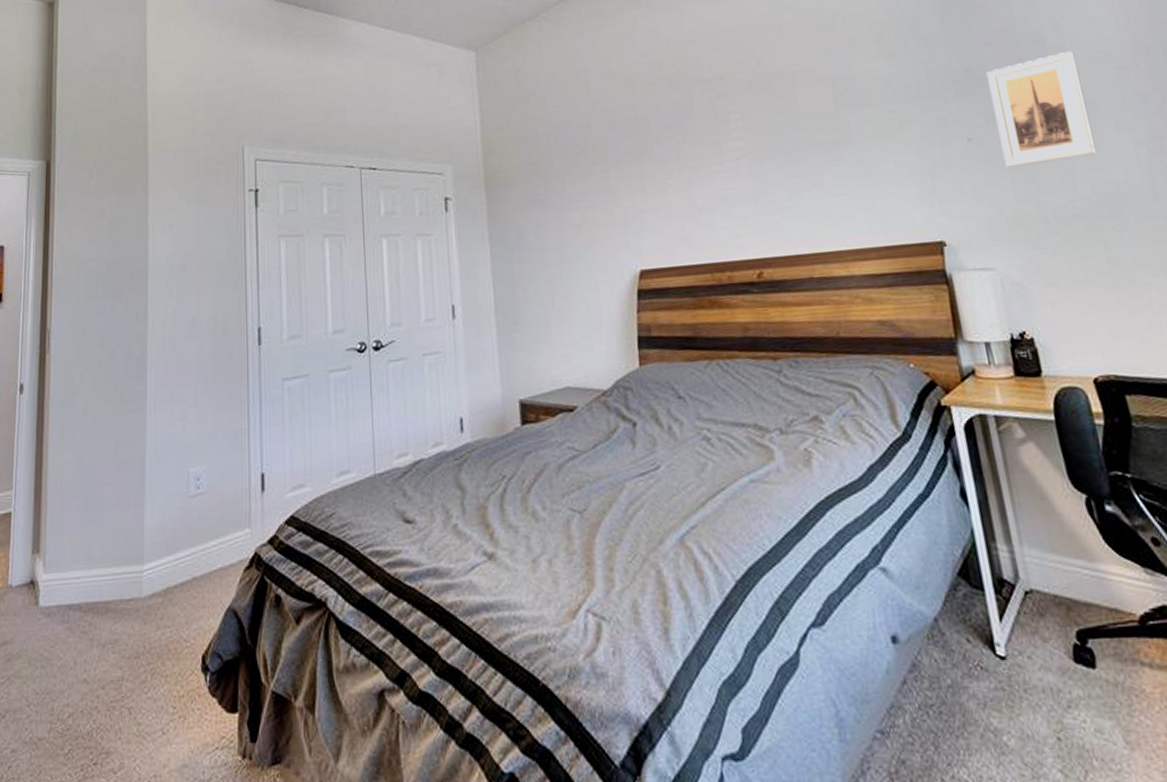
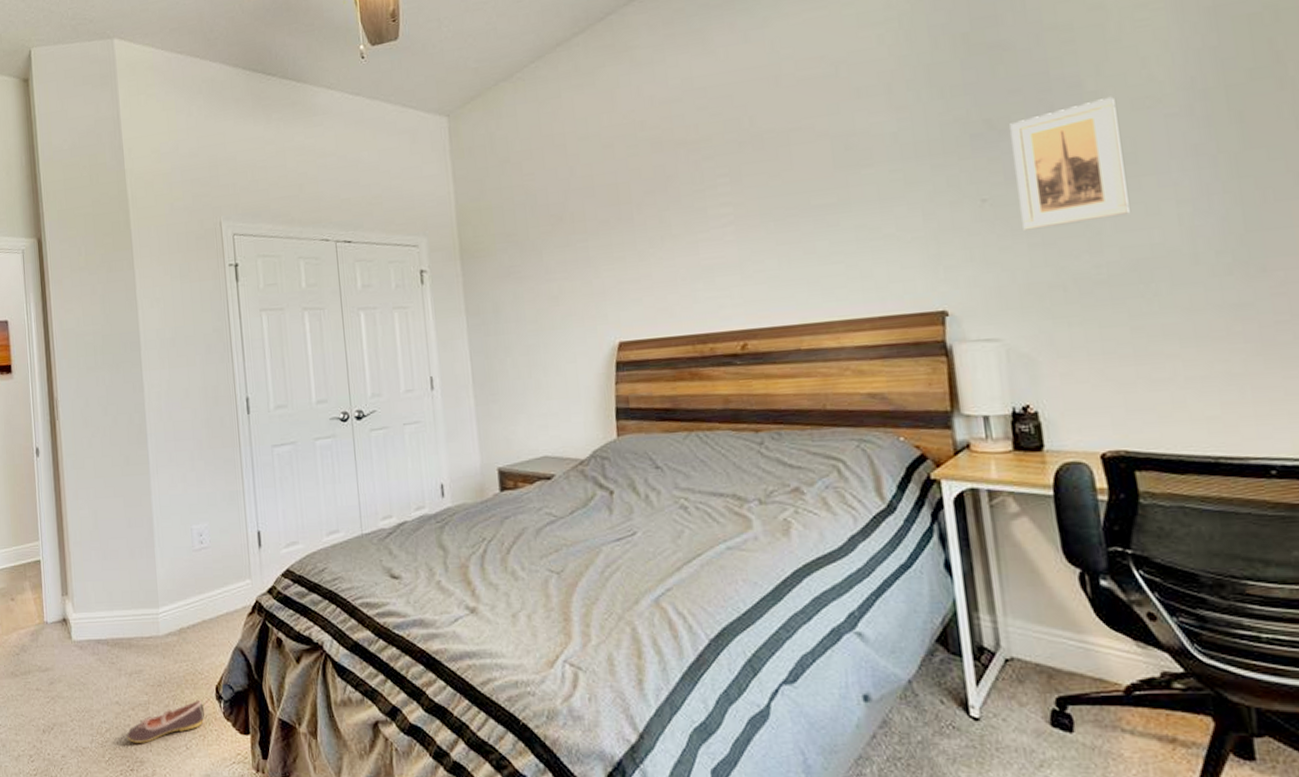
shoe: none [92,672,188,730] -> present [126,699,205,743]

